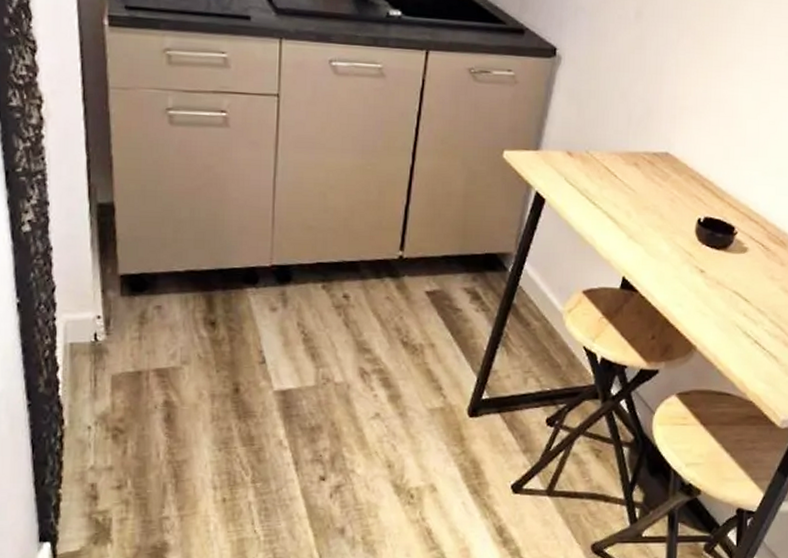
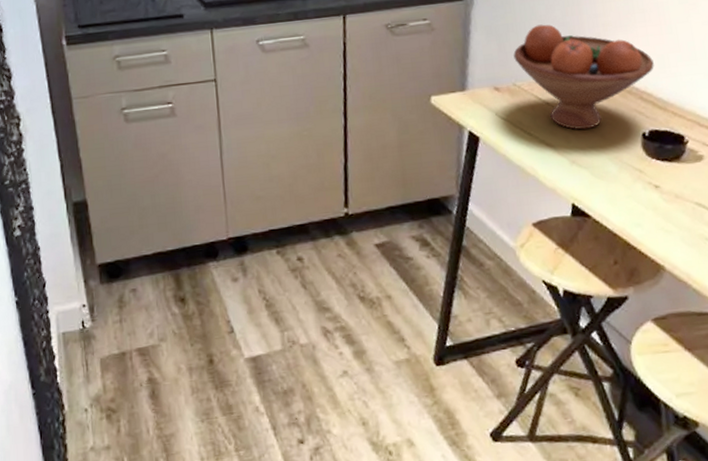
fruit bowl: none [591,96,720,207] -> present [513,24,654,130]

